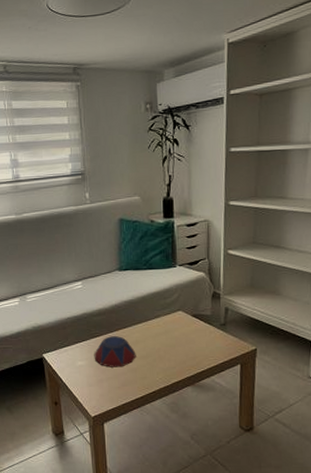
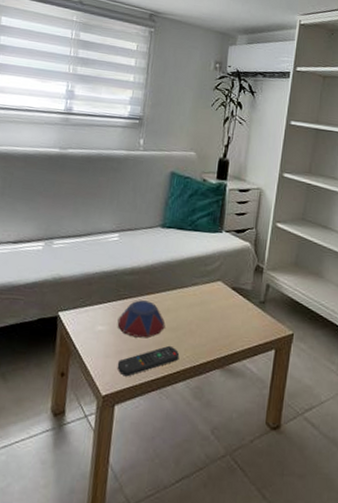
remote control: none [100,371,153,400] -> present [117,345,180,377]

